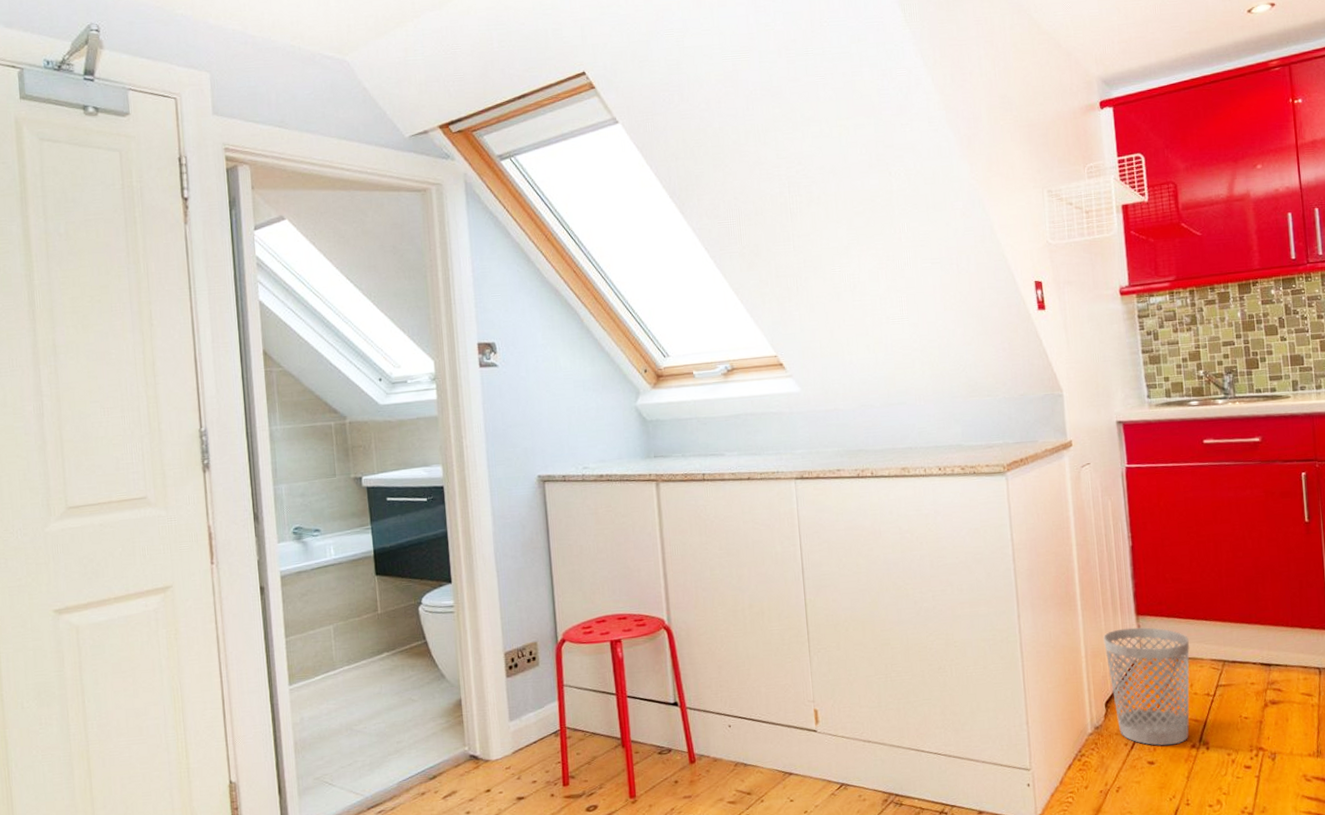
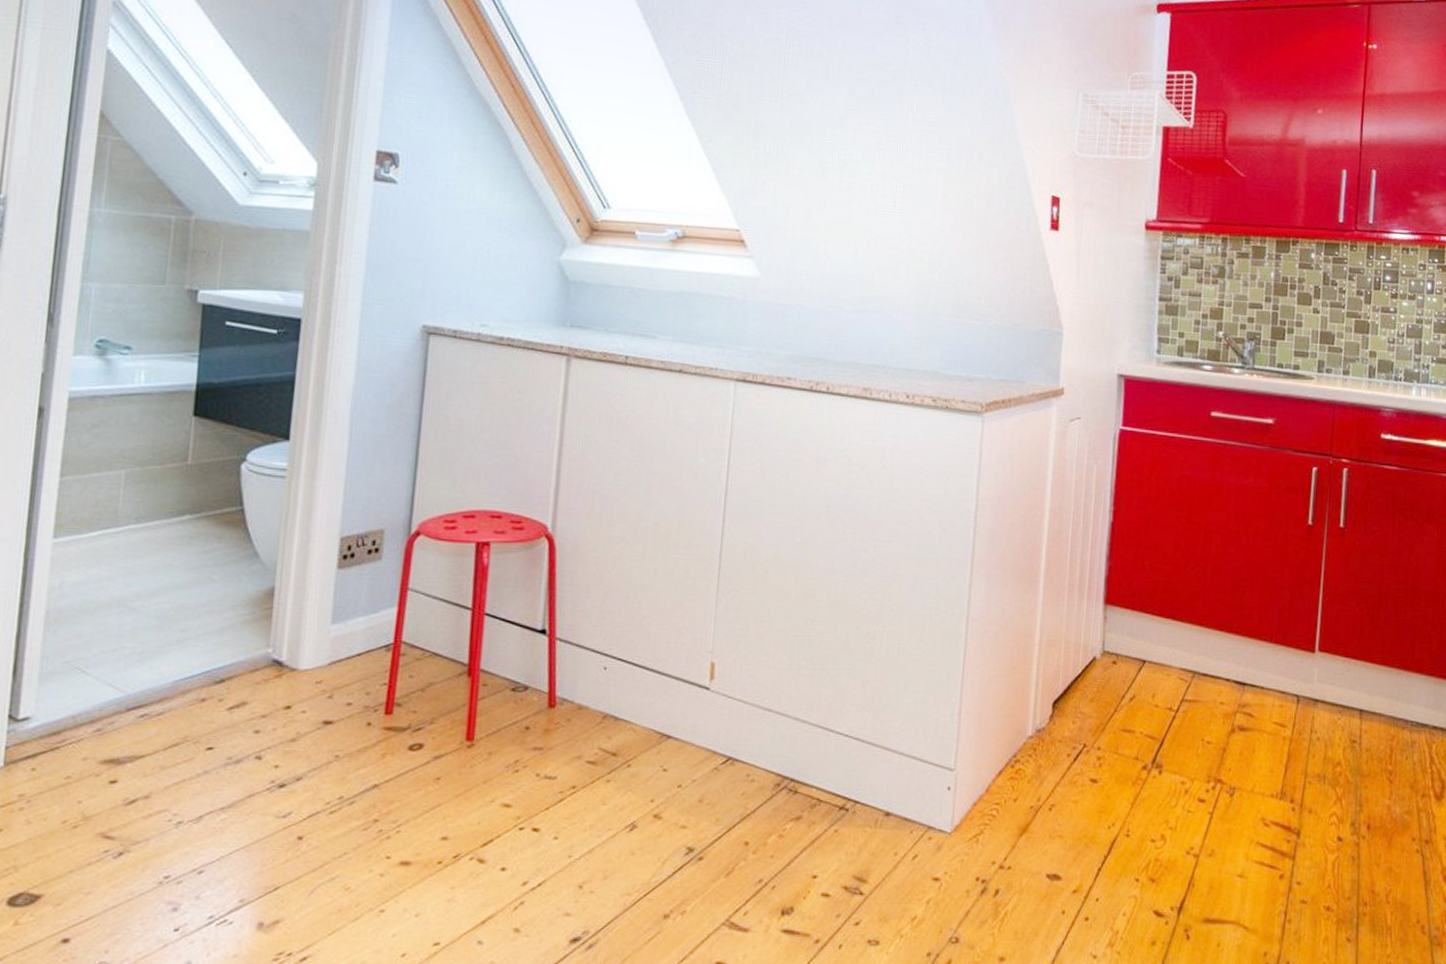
wastebasket: present [1103,627,1190,746] -> none [1062,617,1159,763]

